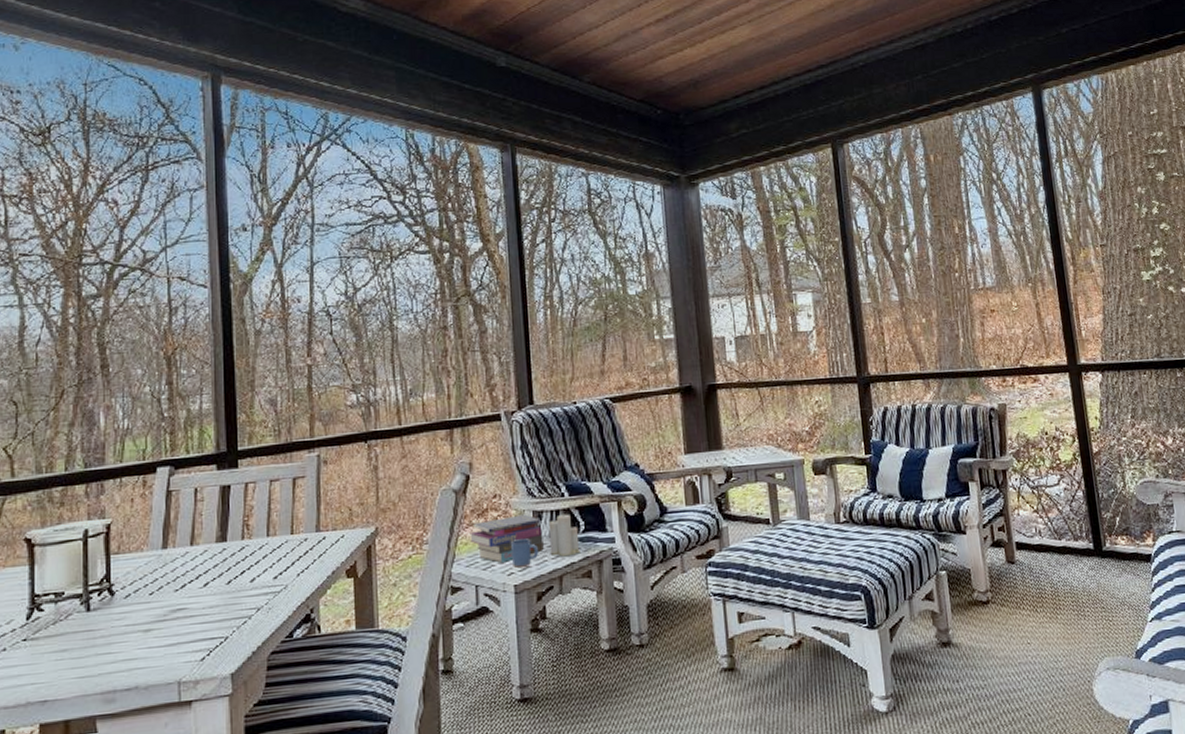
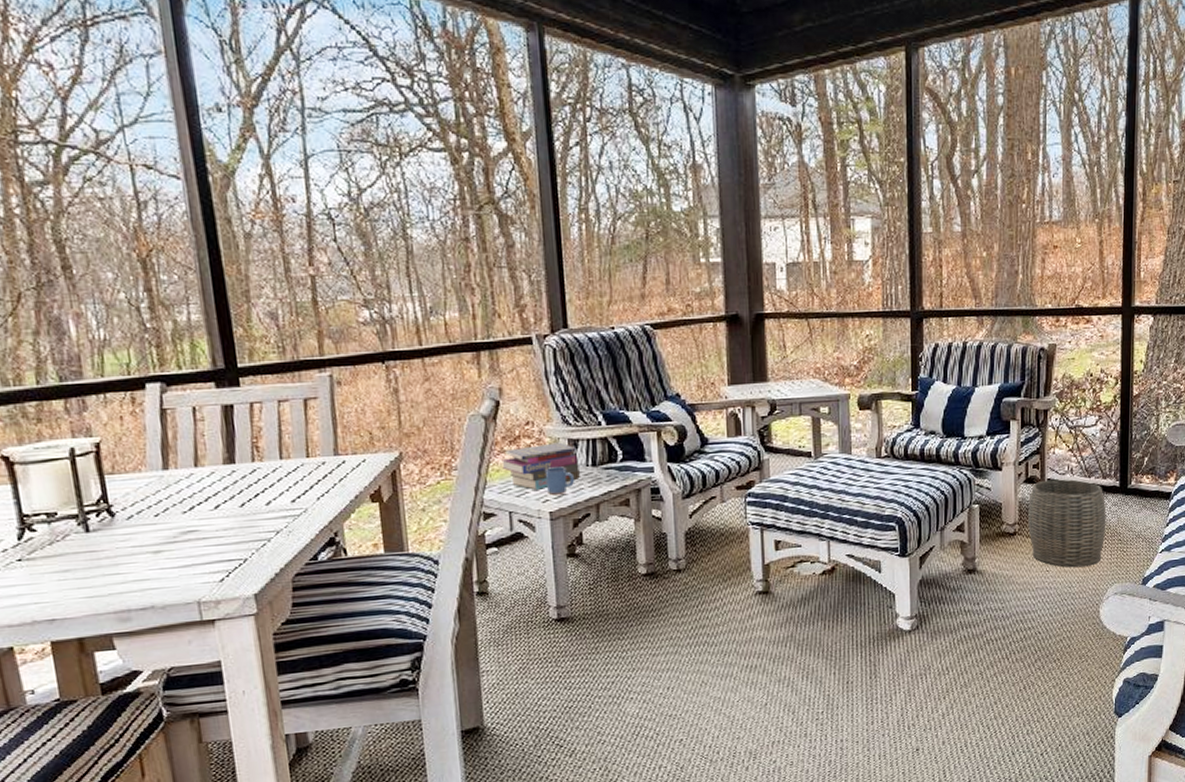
candle: present [548,512,580,557] -> none [584,441,618,485]
woven basket: none [998,542,1087,640] -> present [1028,479,1107,568]

